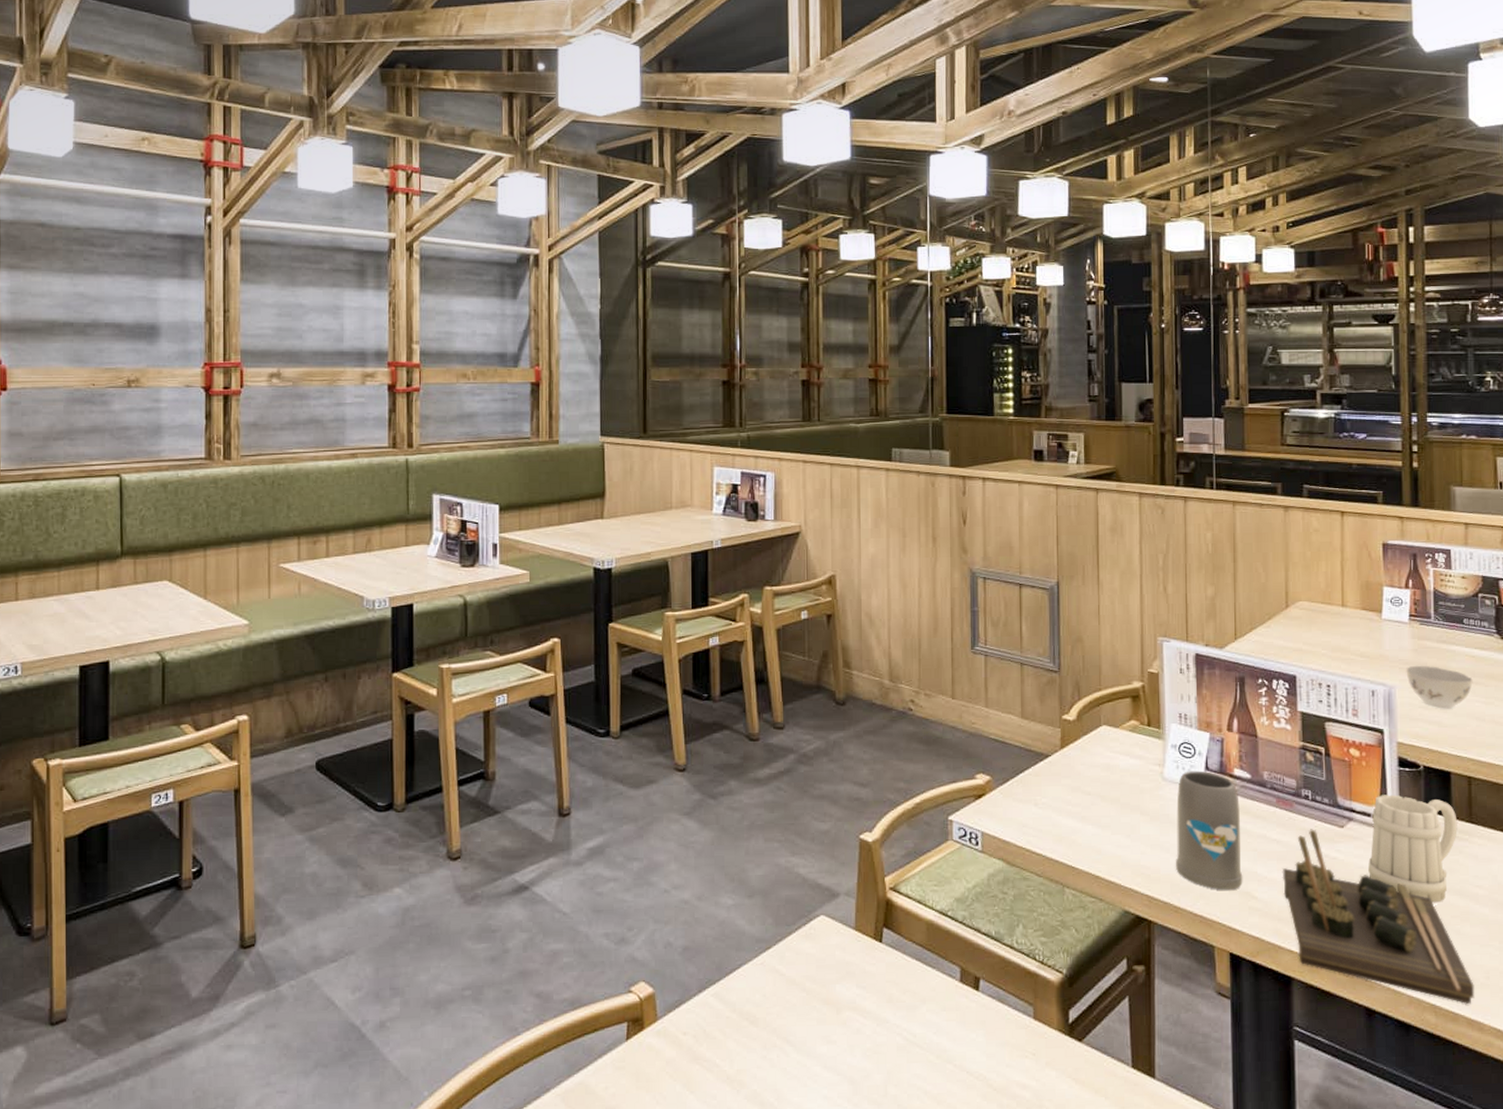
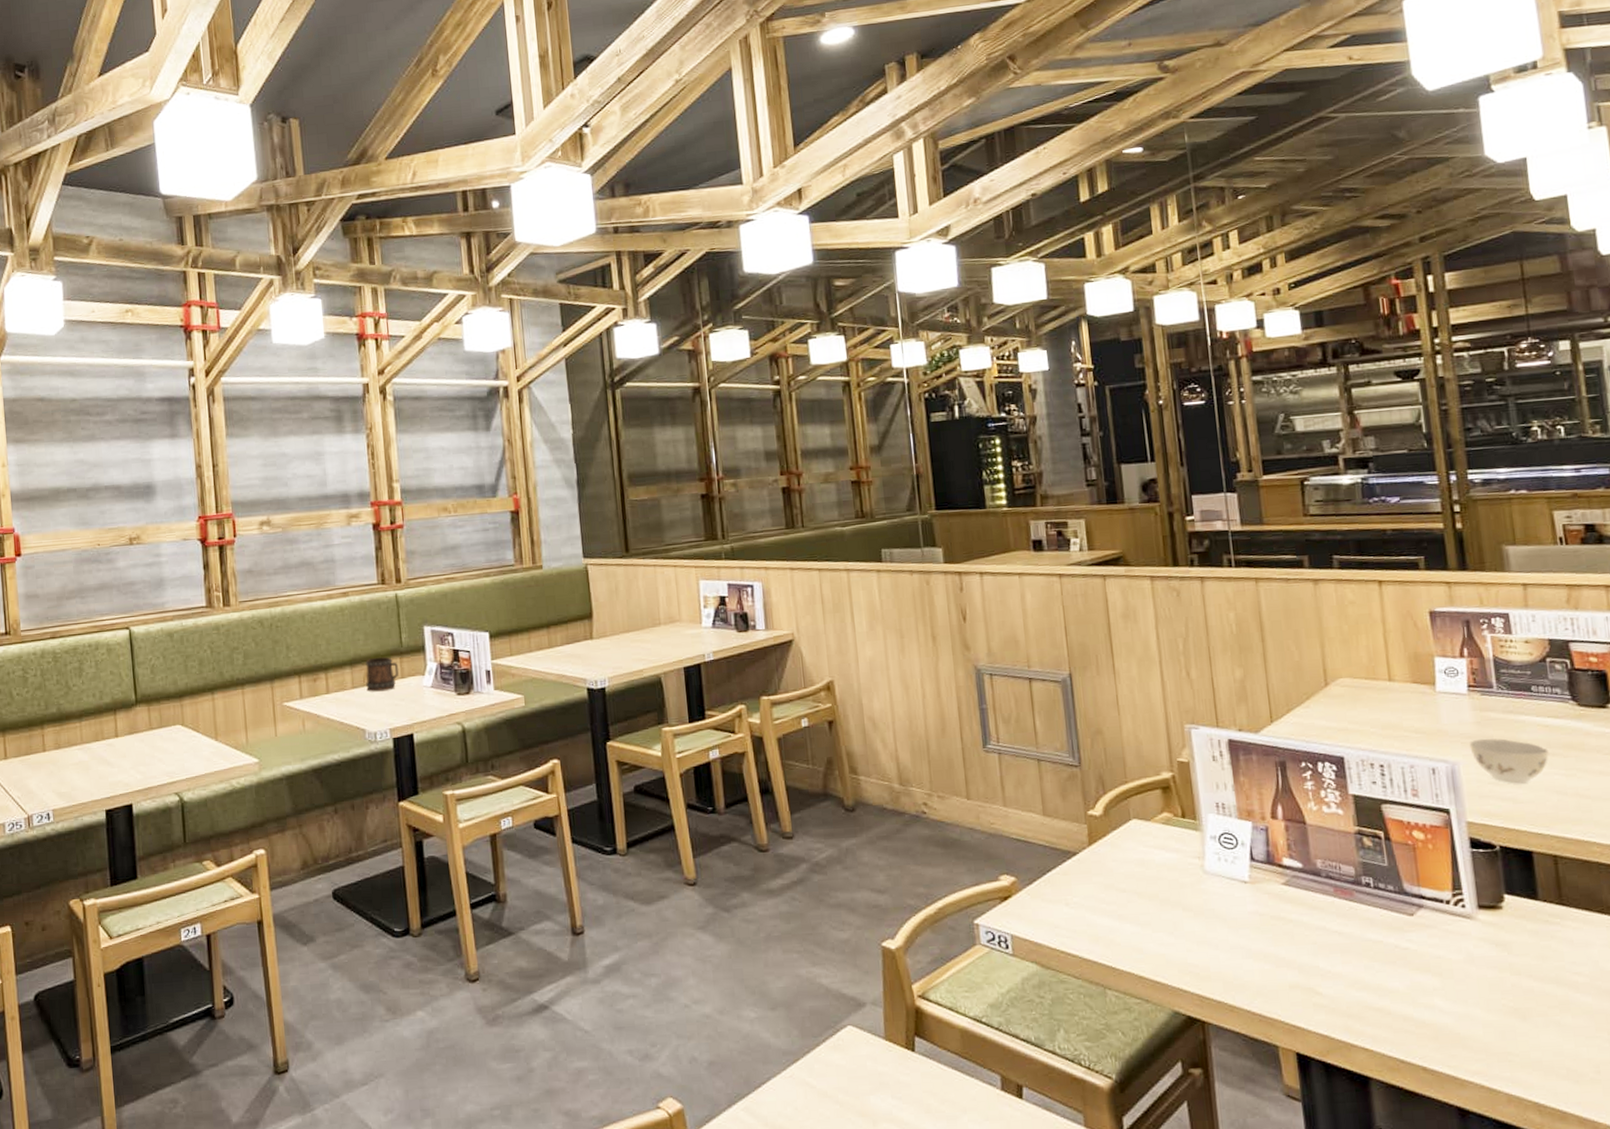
beer mug: none [367,524,403,559] -> present [365,657,399,692]
beer mug: present [1176,770,1243,890] -> none [1221,861,1304,987]
sushi platter: present [1282,829,1475,1005] -> none [1347,918,1585,1102]
beer mug: present [1368,794,1458,903] -> none [1445,878,1547,993]

